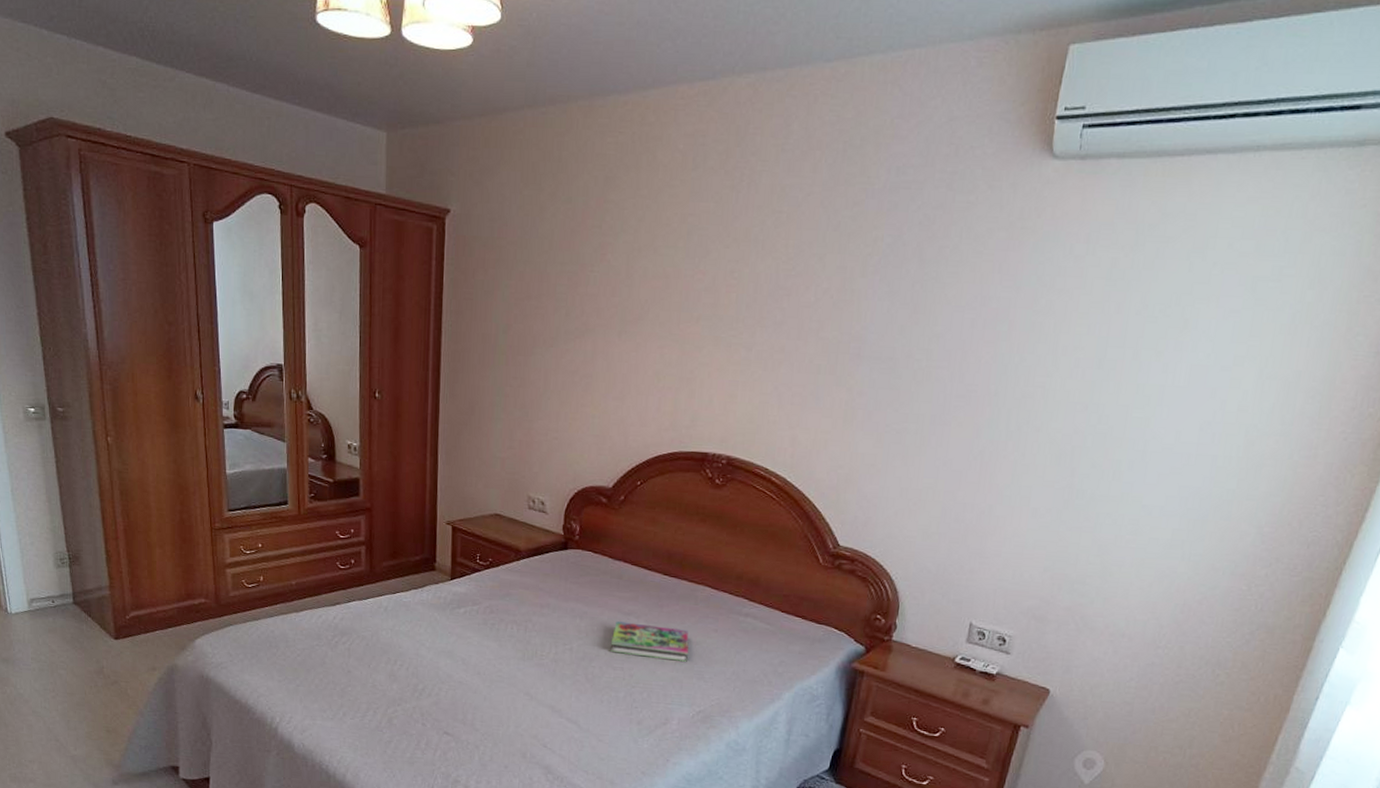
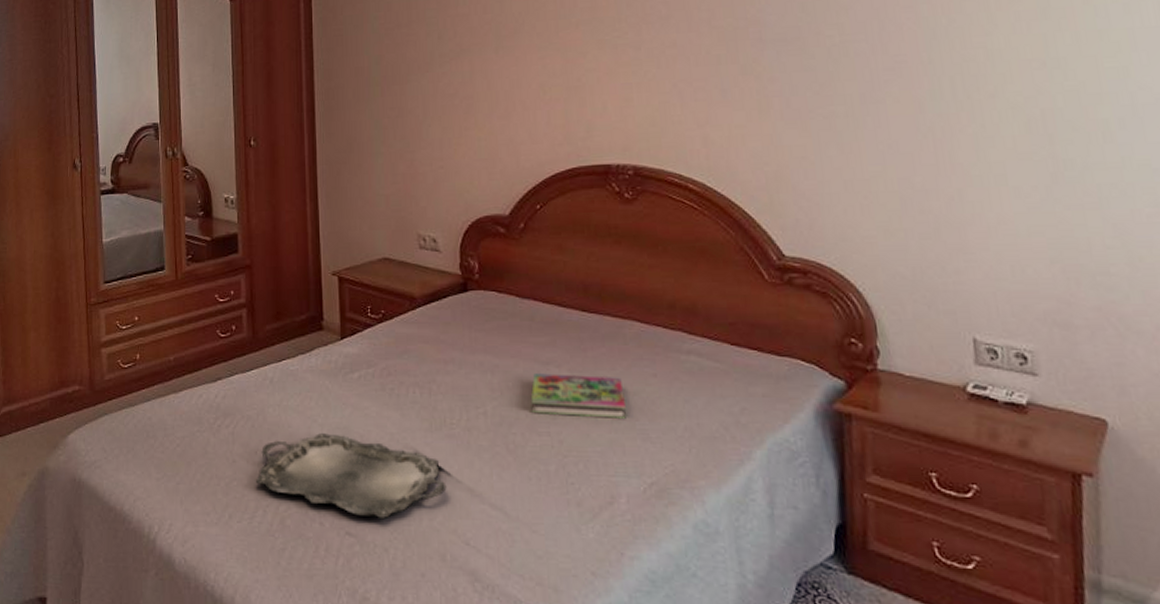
serving tray: none [367,654,533,724] -> present [255,433,447,518]

